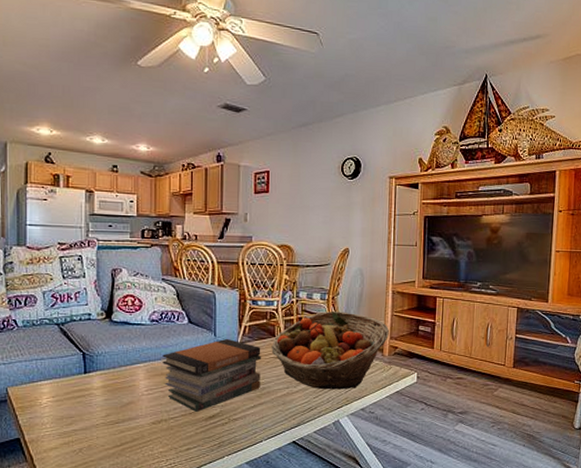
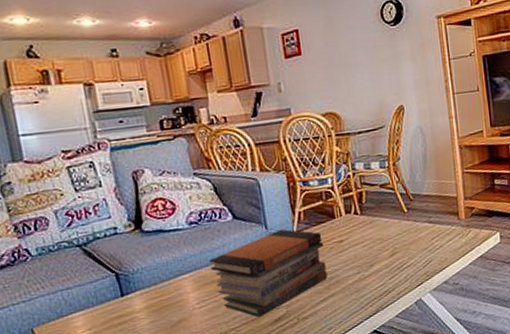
fruit basket: present [271,311,389,390] -> none [333,177,462,269]

